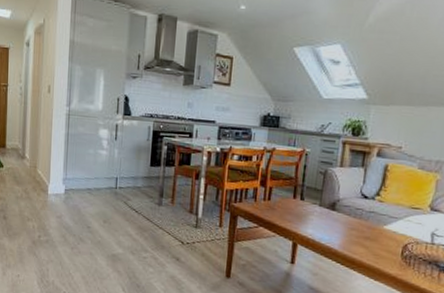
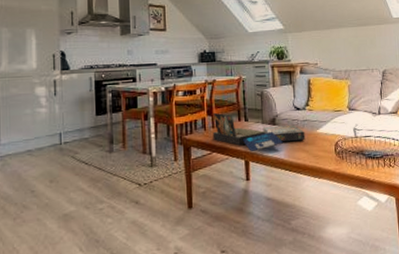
board game: none [262,184,369,235] -> present [212,112,306,151]

